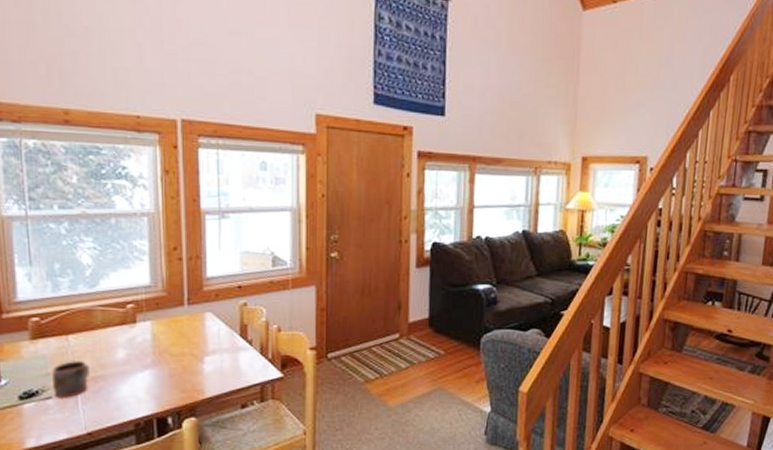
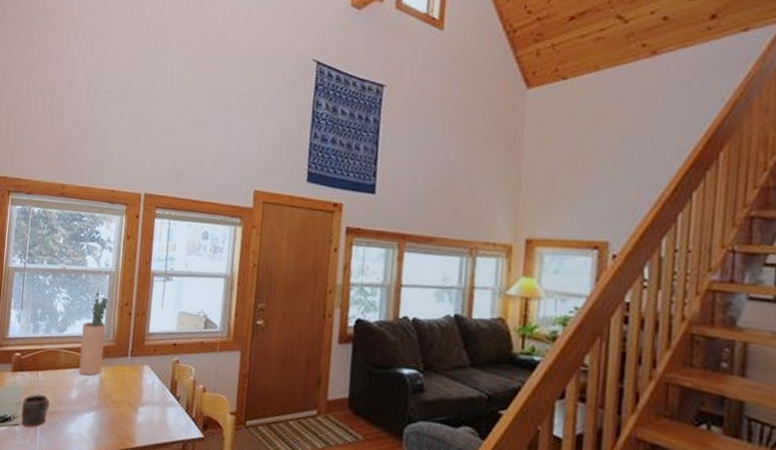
vase: none [120,233,153,333] -> present [78,288,109,376]

